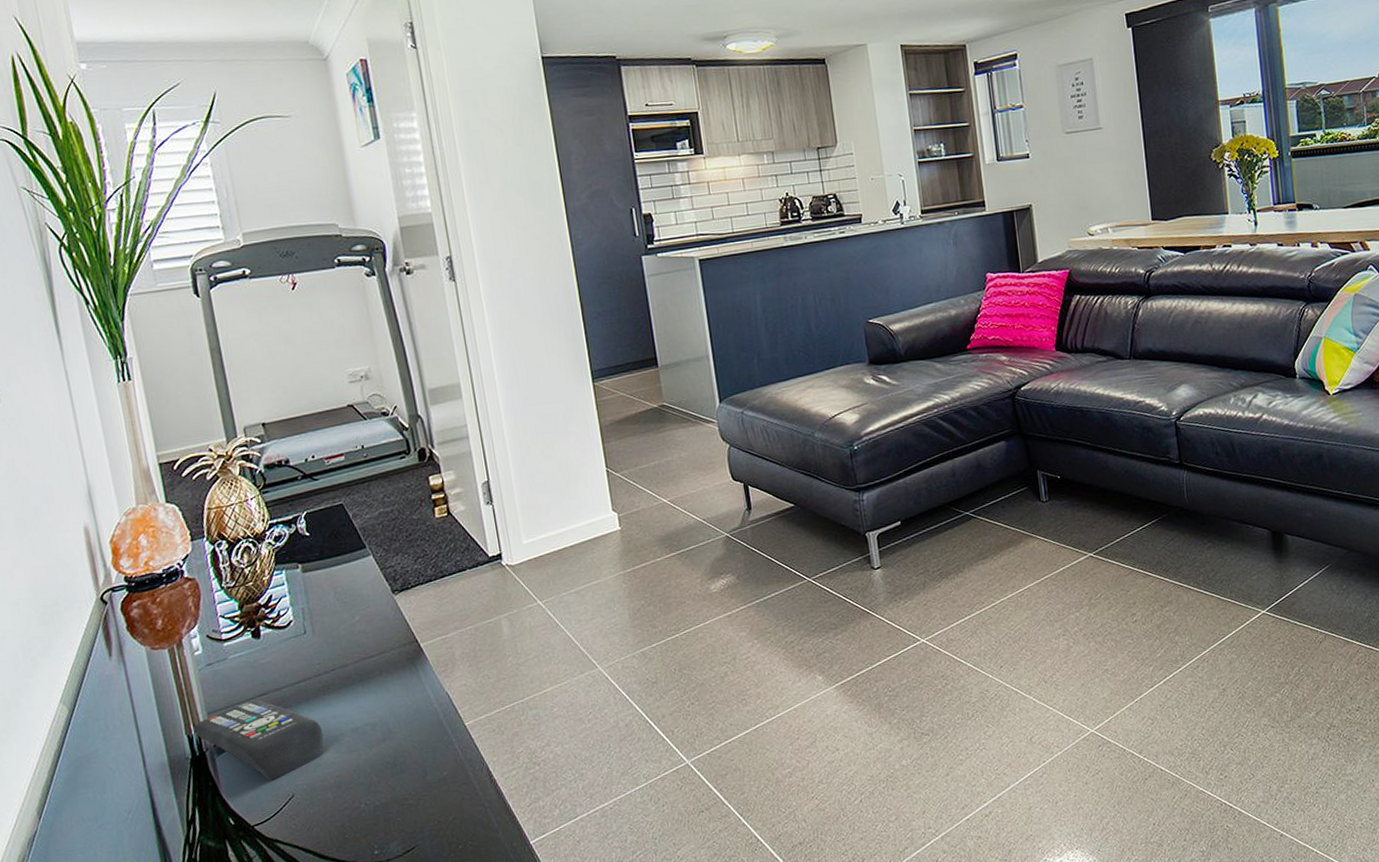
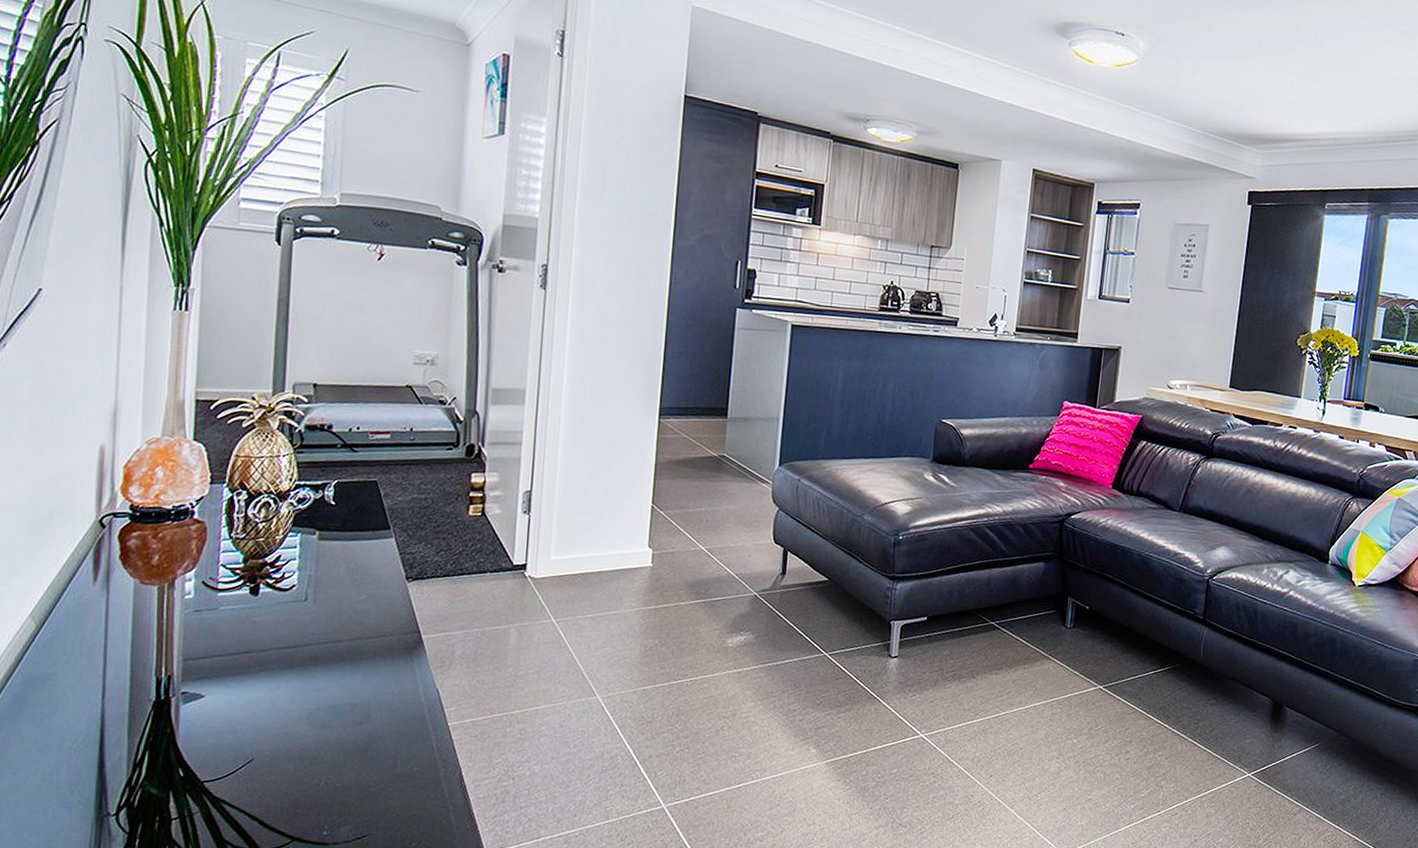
remote control: present [194,699,324,781] -> none [165,655,300,741]

